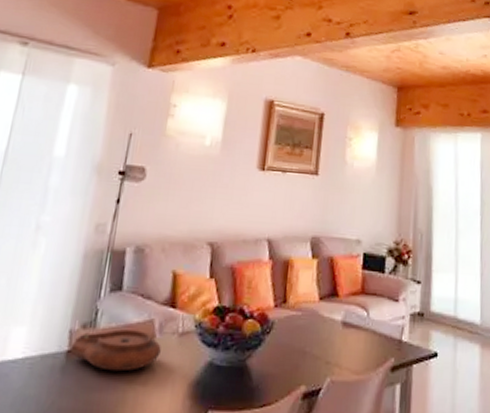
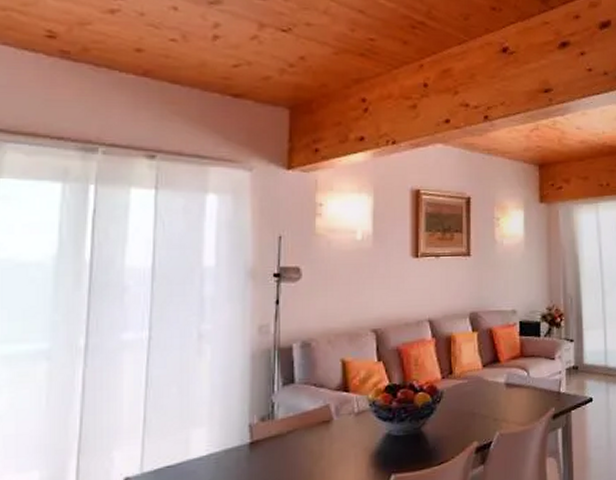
plate: present [70,329,161,372] -> none [253,415,340,455]

